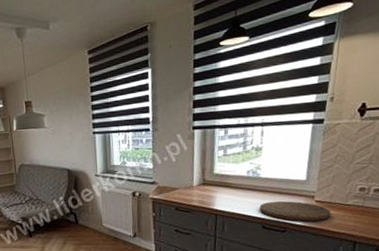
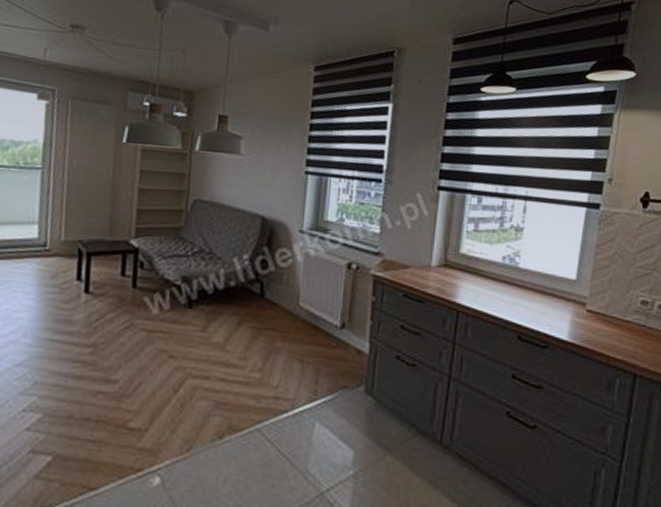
cutting board: present [260,200,331,223] -> none [516,302,606,340]

